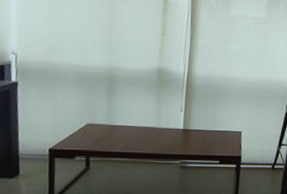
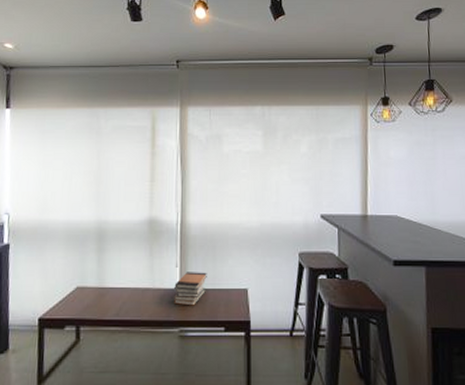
book stack: none [177,116,208,143] -> present [173,272,207,306]

